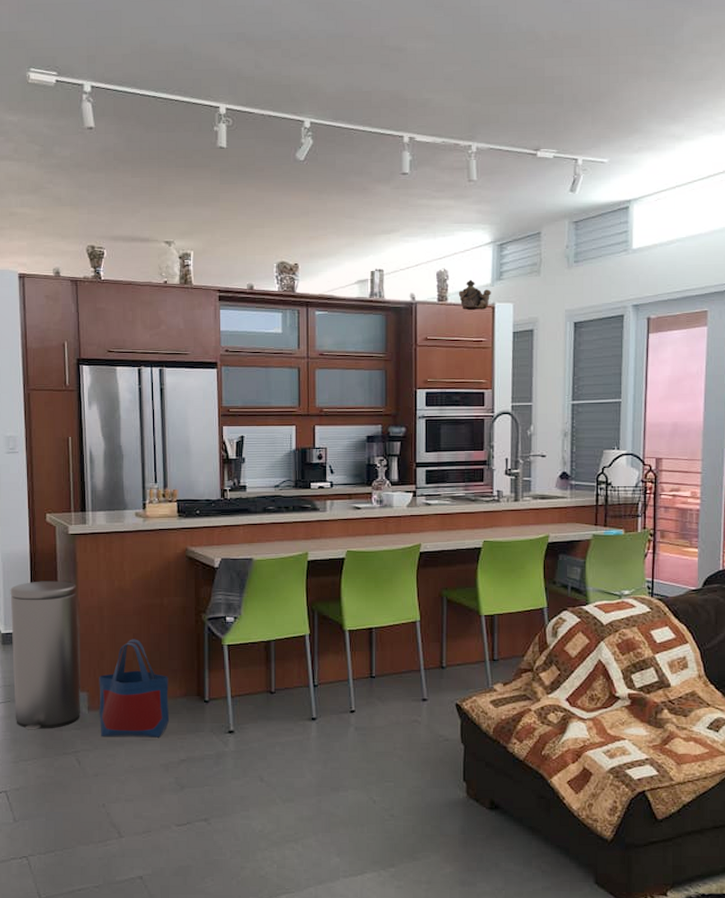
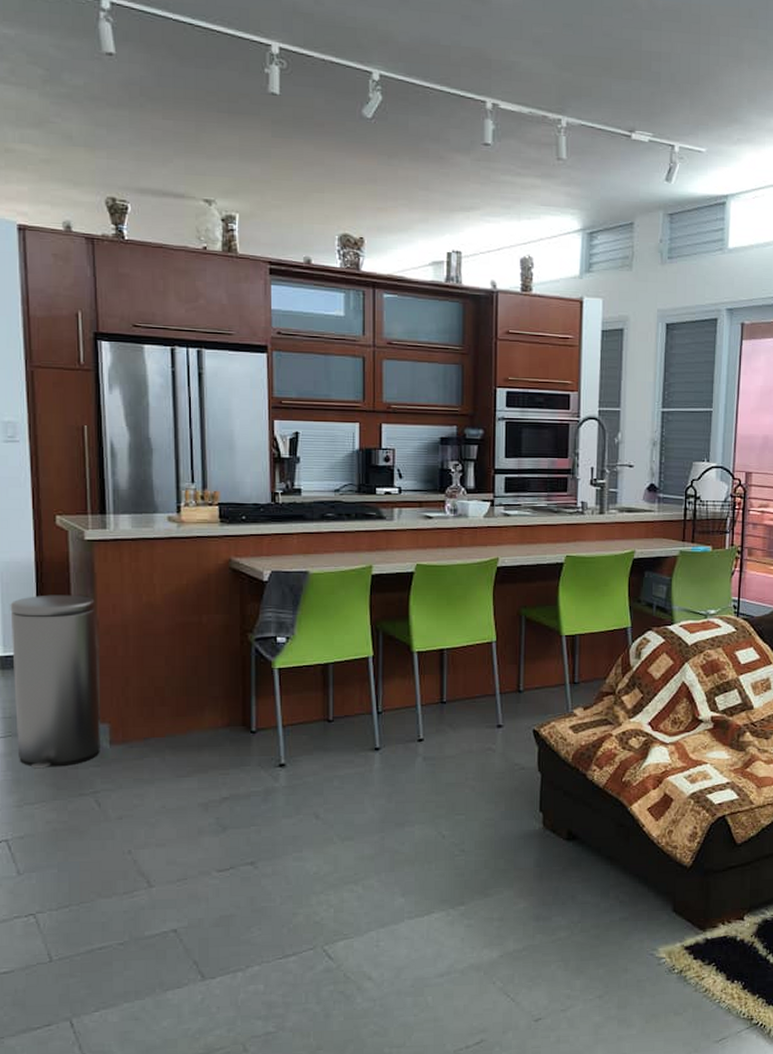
tote bag: present [99,639,170,738] -> none [123,662,209,775]
decorative jar: present [458,279,491,311] -> none [543,269,579,305]

